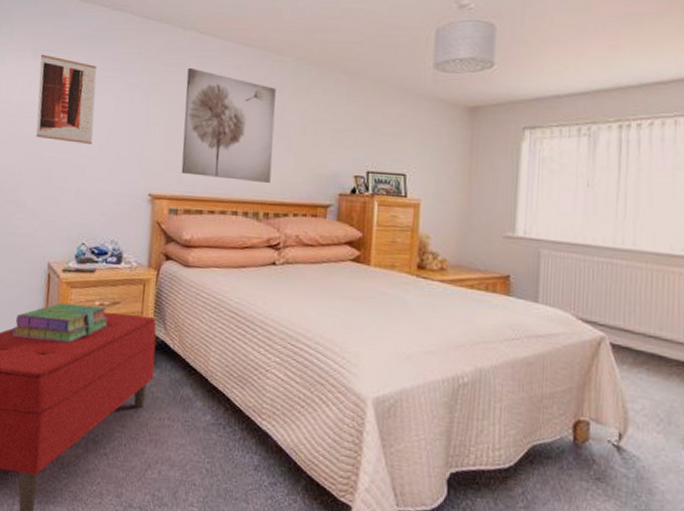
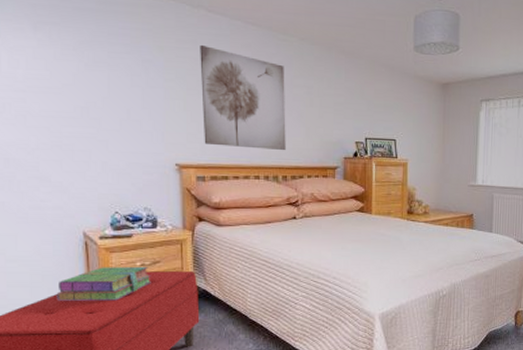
wall art: present [36,54,97,144] -> none [41,26,112,119]

